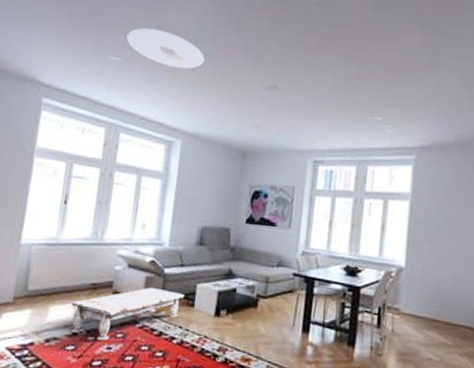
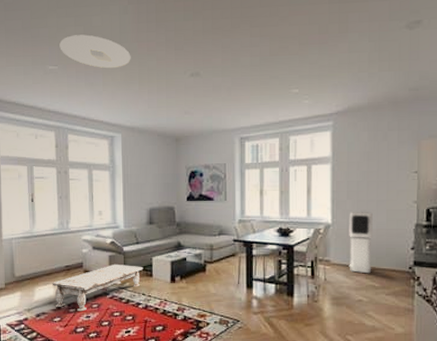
air purifier: none [420,256,450,329] -> present [349,212,373,274]

